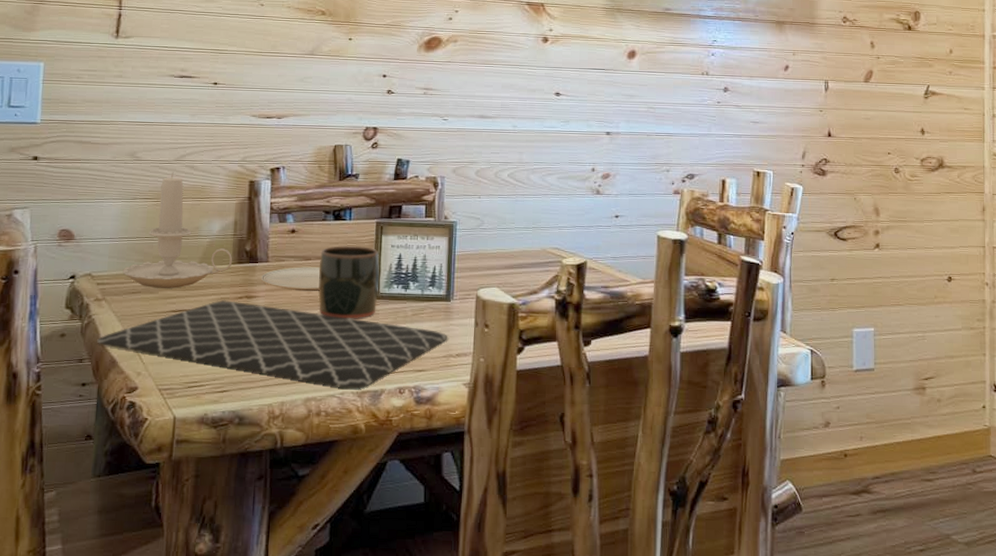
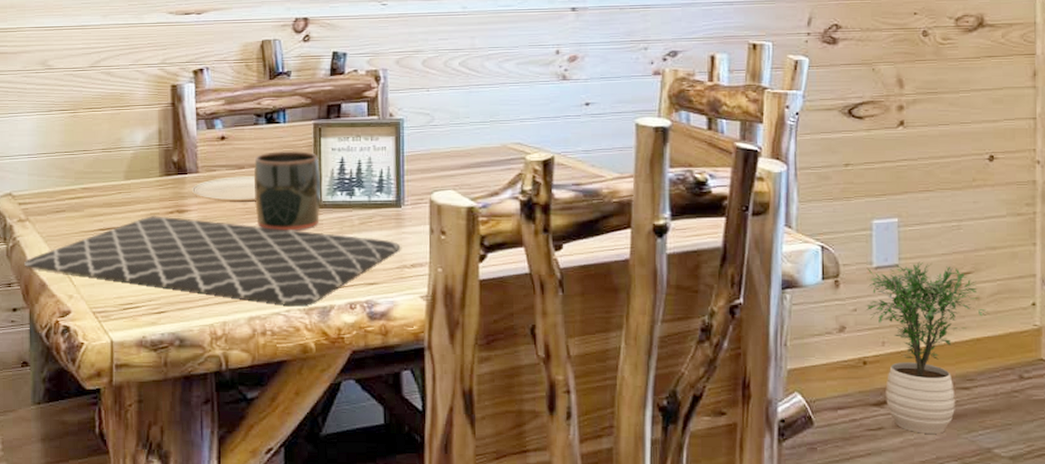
candle: present [122,172,233,289] -> none [44,79,160,206]
potted plant: none [846,366,948,521] -> present [865,261,990,434]

